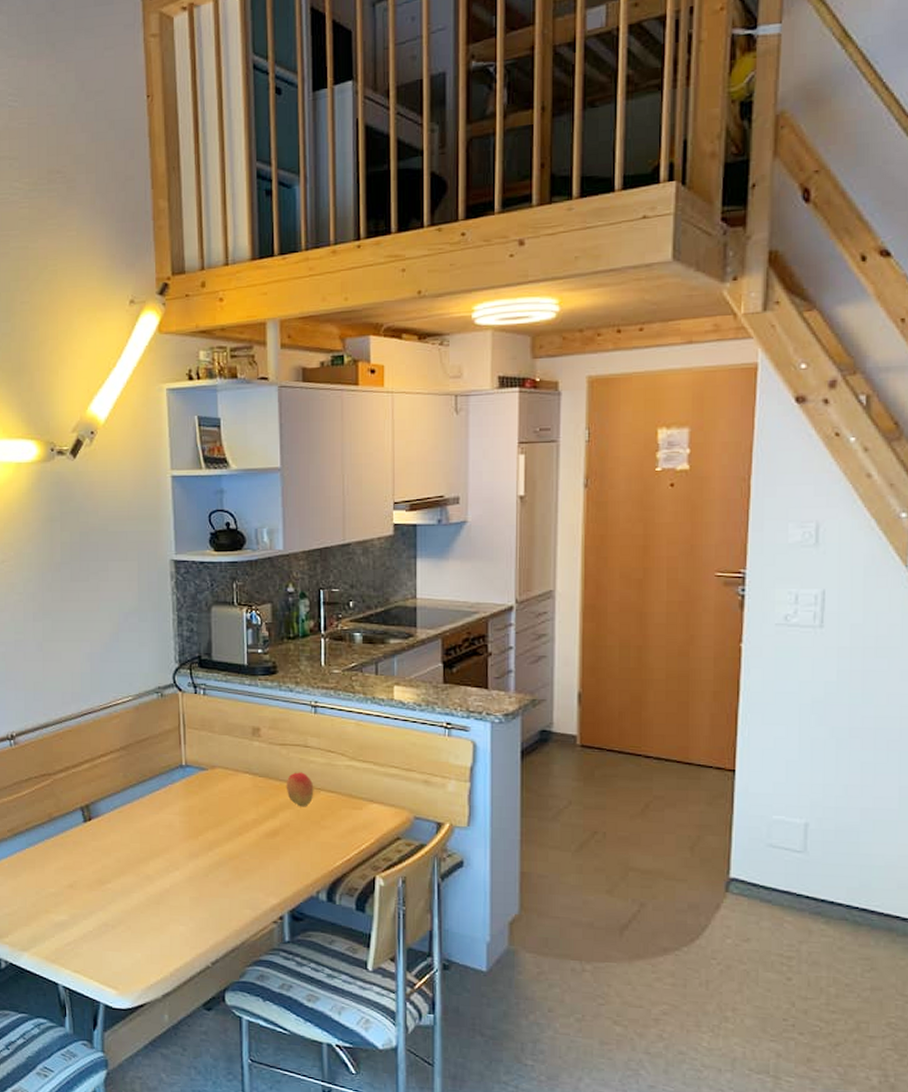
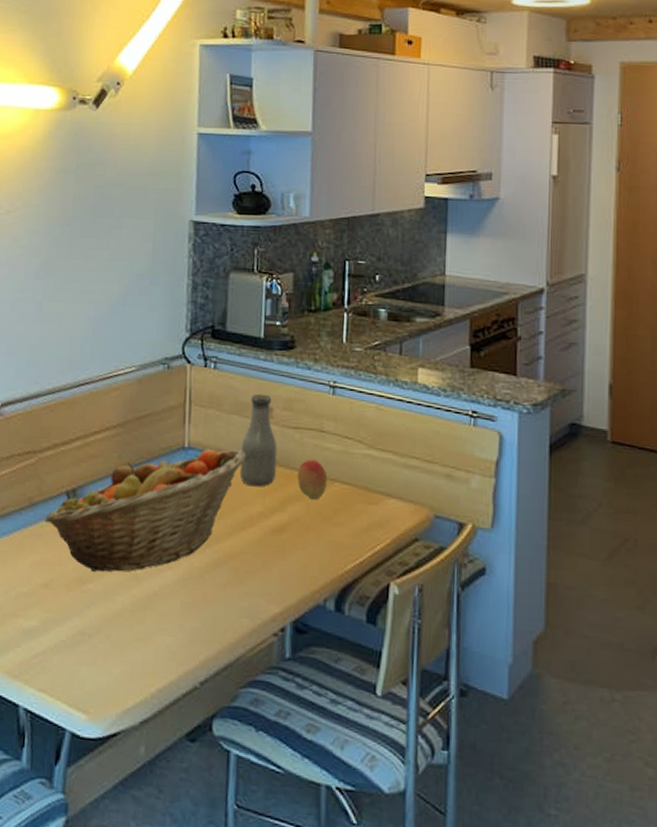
fruit basket: none [64,765,238,874] -> present [45,448,246,572]
bottle: none [233,715,266,798] -> present [239,393,278,487]

